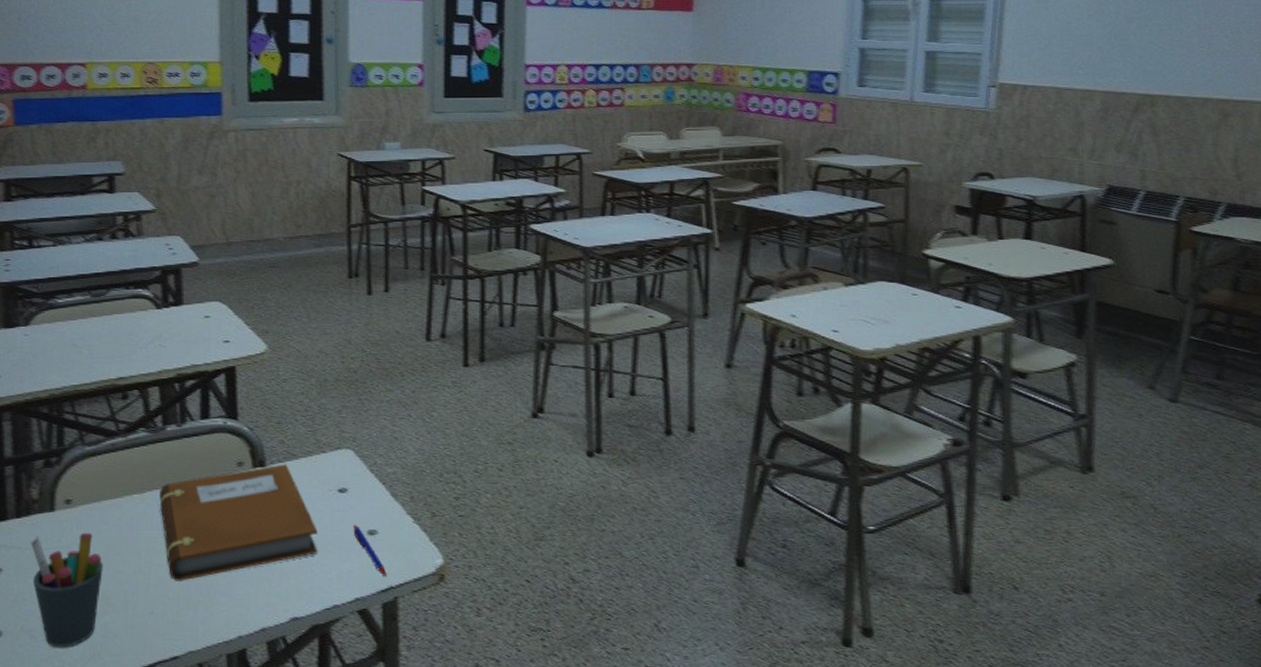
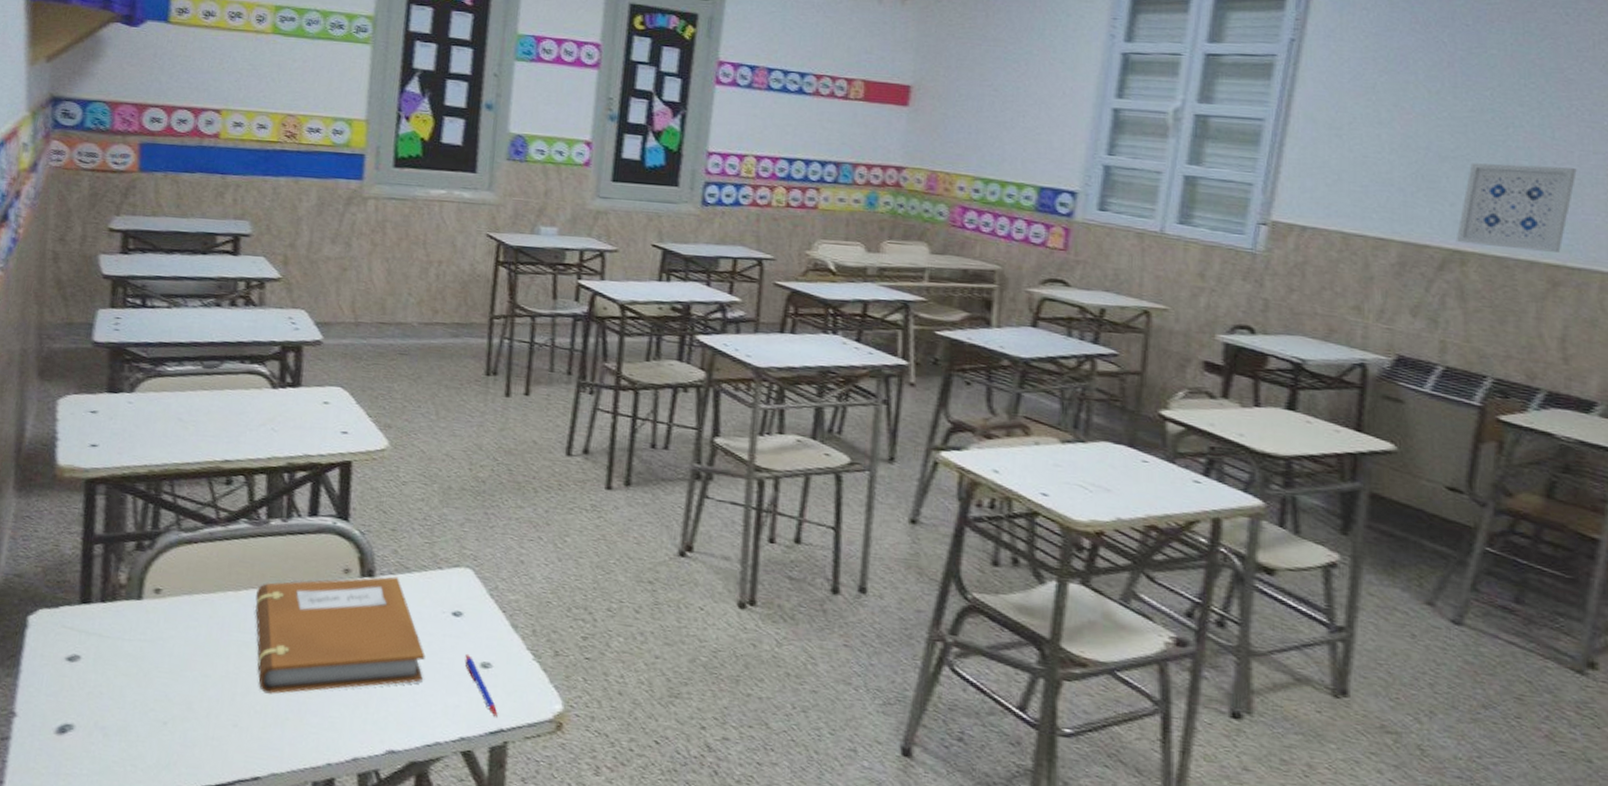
pen holder: present [30,532,104,648] -> none [111,624,189,752]
wall art: none [1145,18,1235,89] -> present [1455,163,1577,252]

